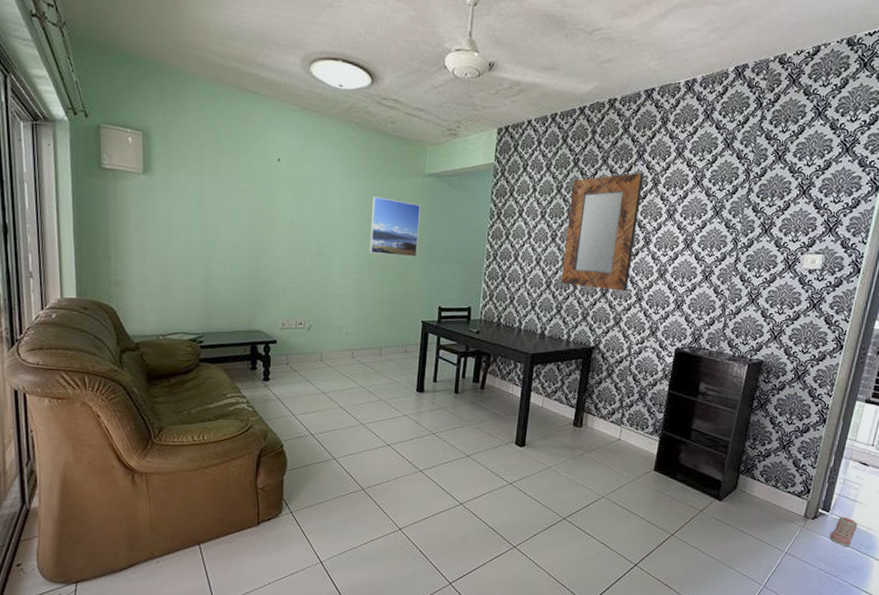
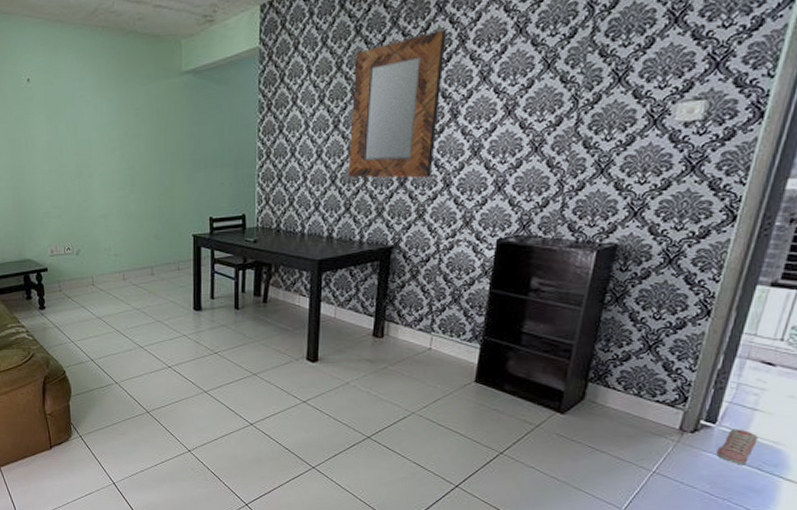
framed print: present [369,197,420,257] -> none [128,105,182,168]

